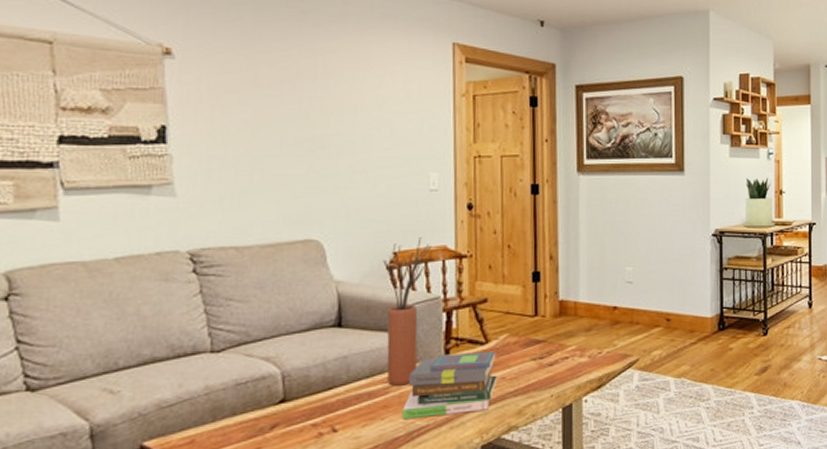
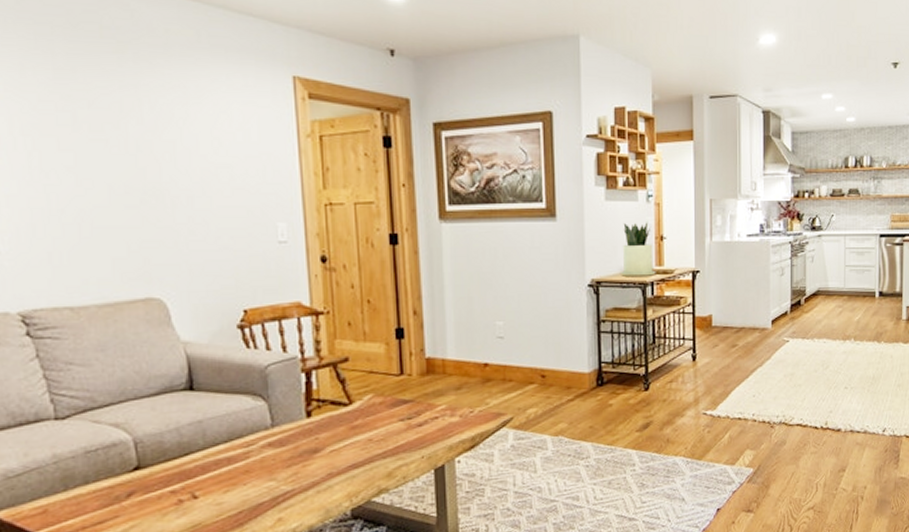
vase: present [383,237,432,386] -> none [233,293,285,451]
books: present [402,352,497,420] -> none [265,413,364,485]

